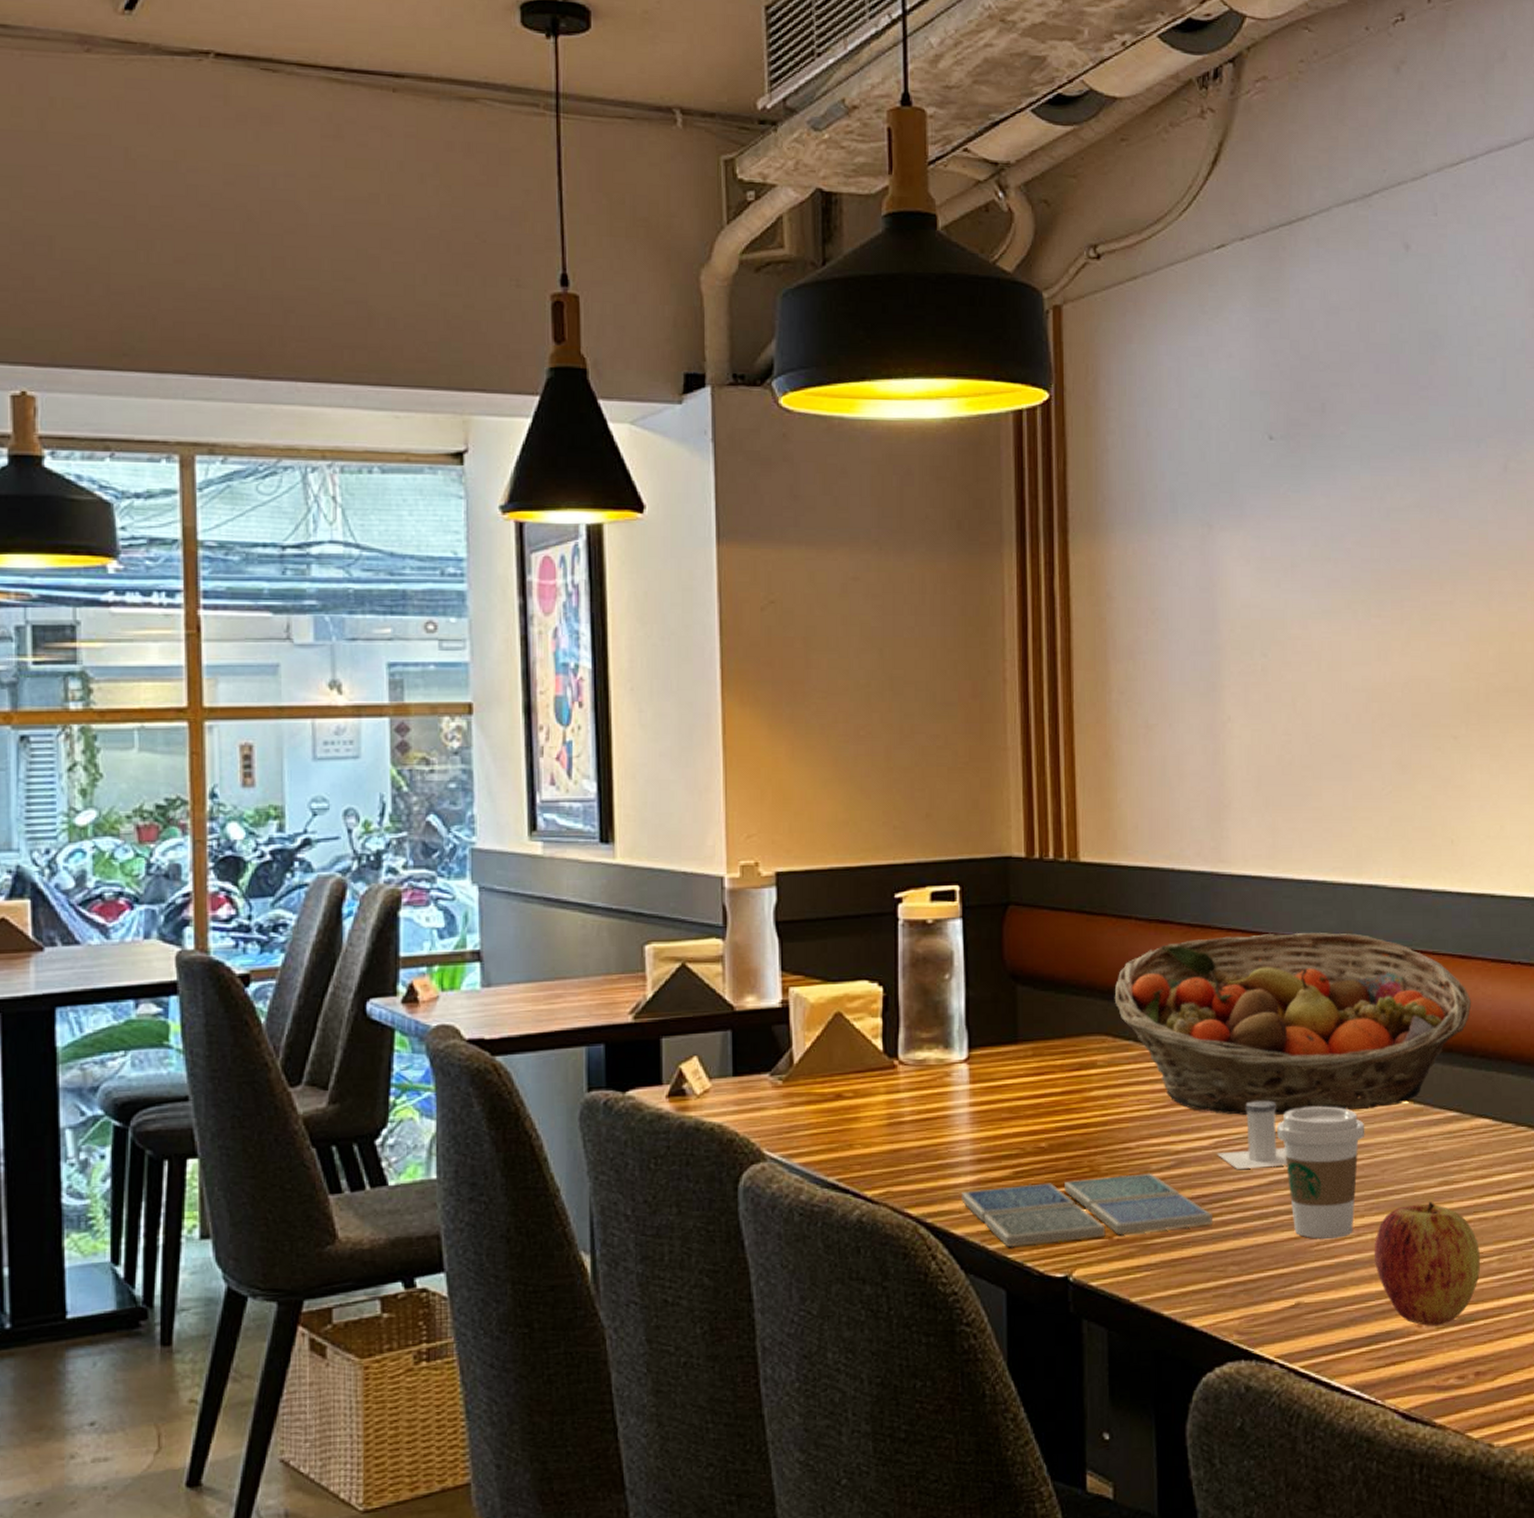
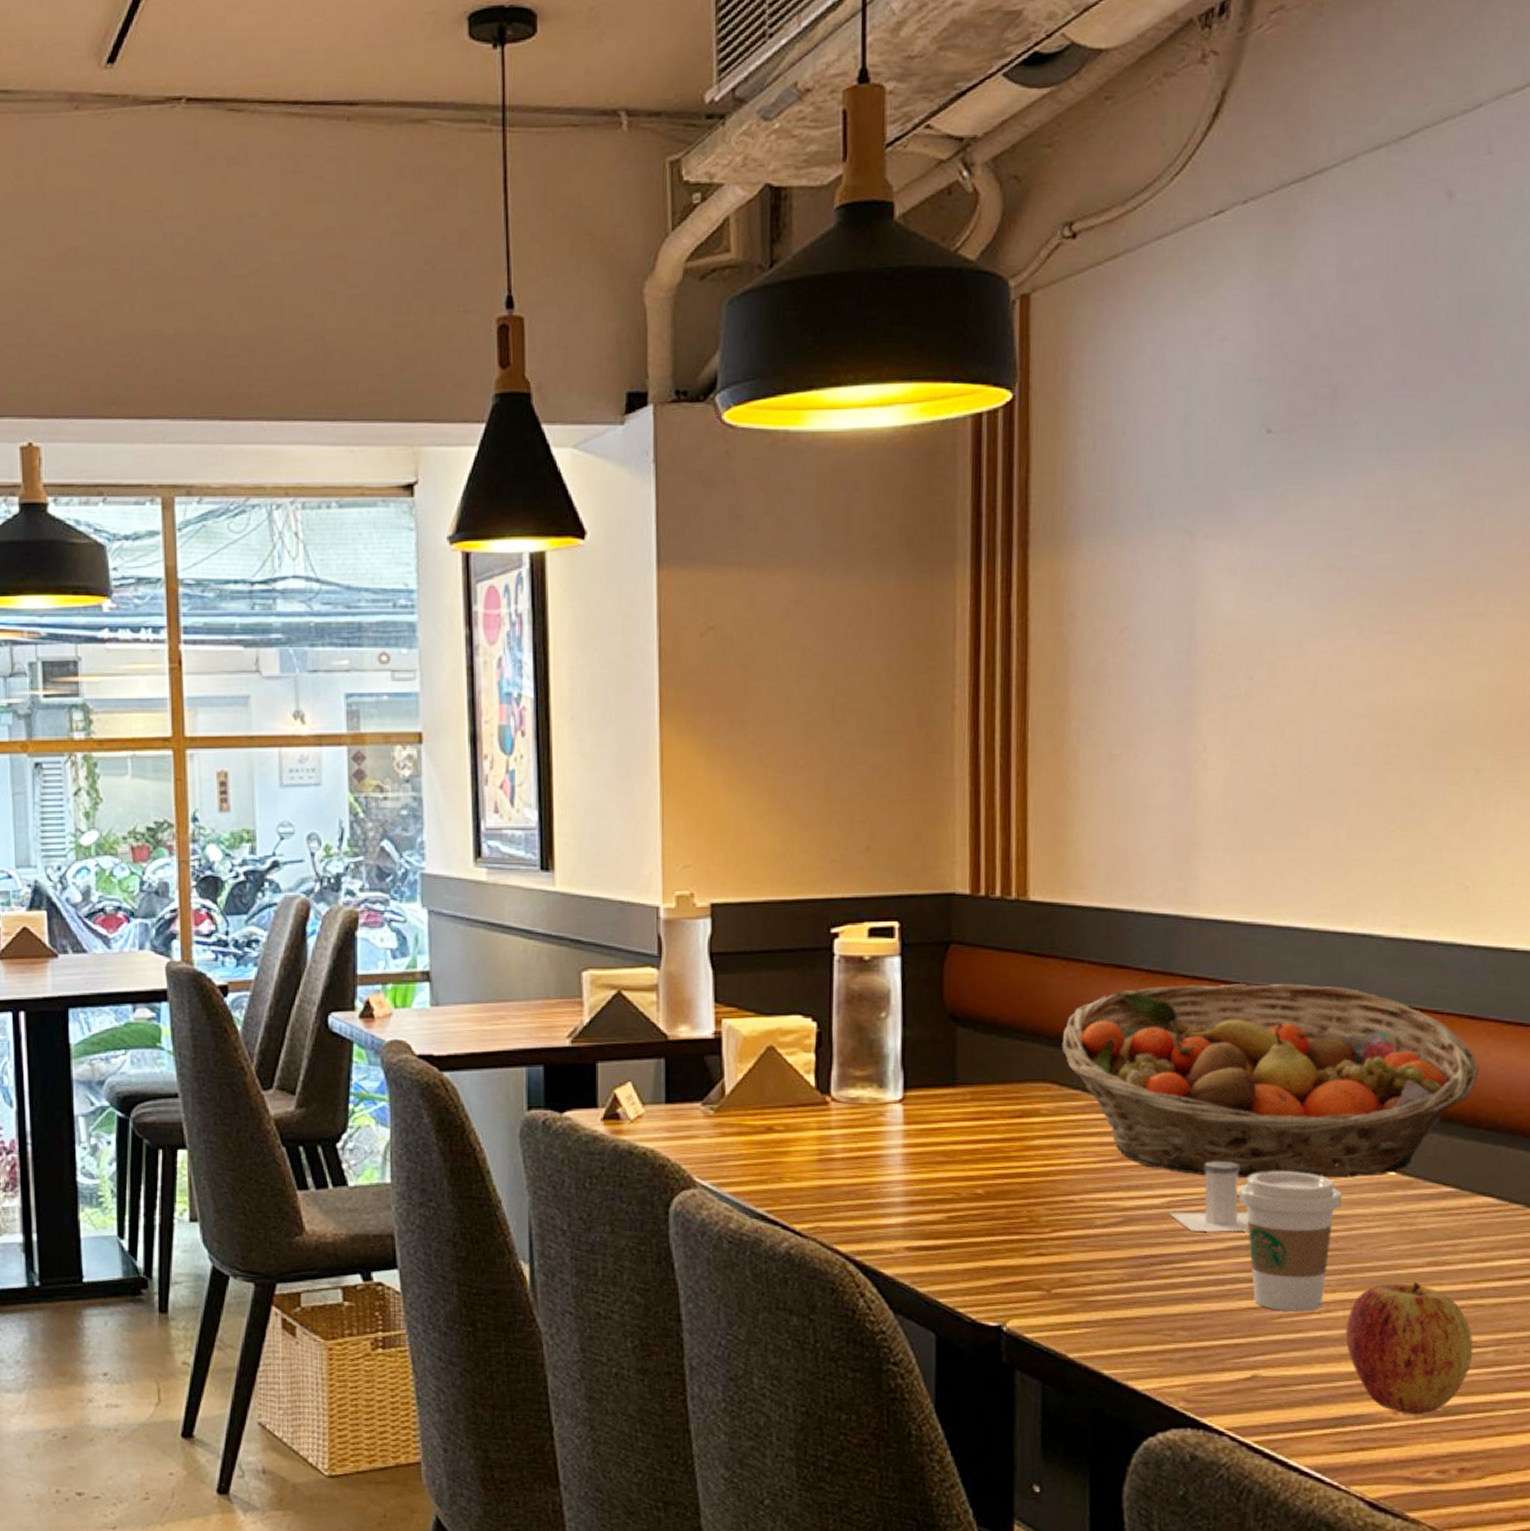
drink coaster: present [961,1173,1212,1248] -> none [892,1228,1162,1292]

